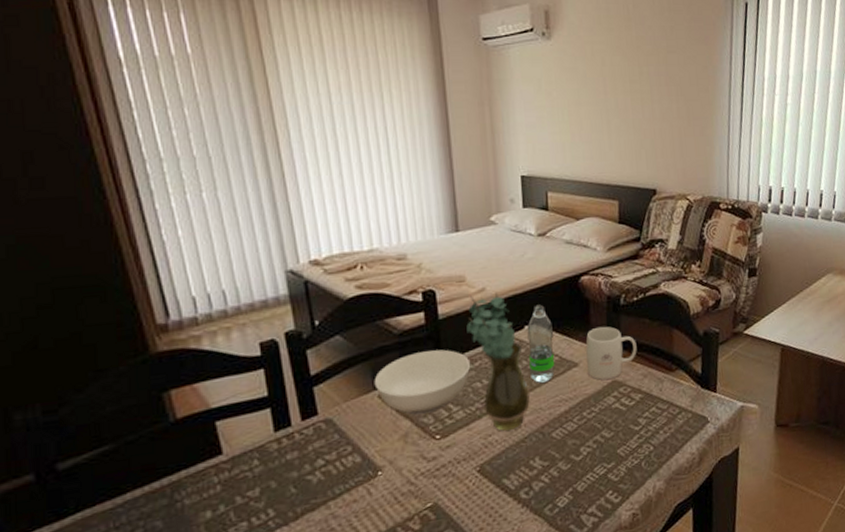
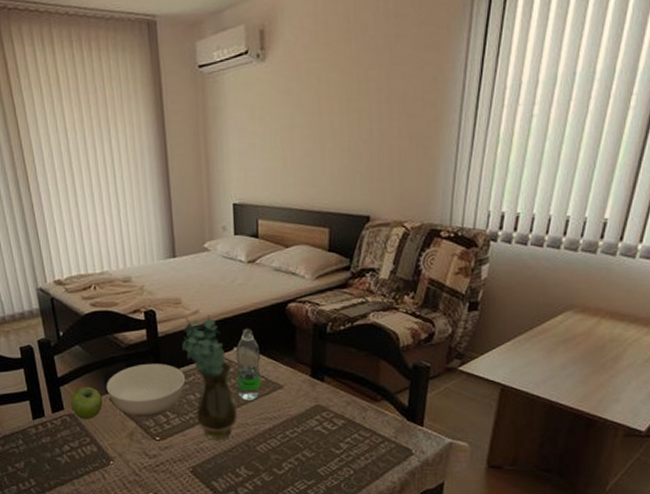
fruit: none [327,383,369,424] -> present [71,386,103,419]
mug: present [585,326,637,380] -> none [291,352,342,404]

